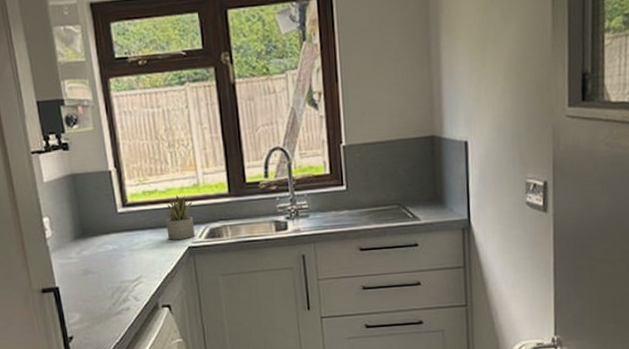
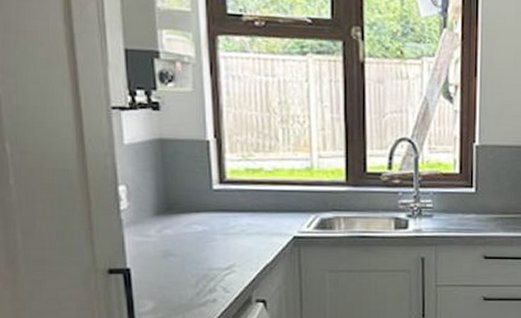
succulent plant: present [164,195,195,240] -> none [268,177,304,227]

